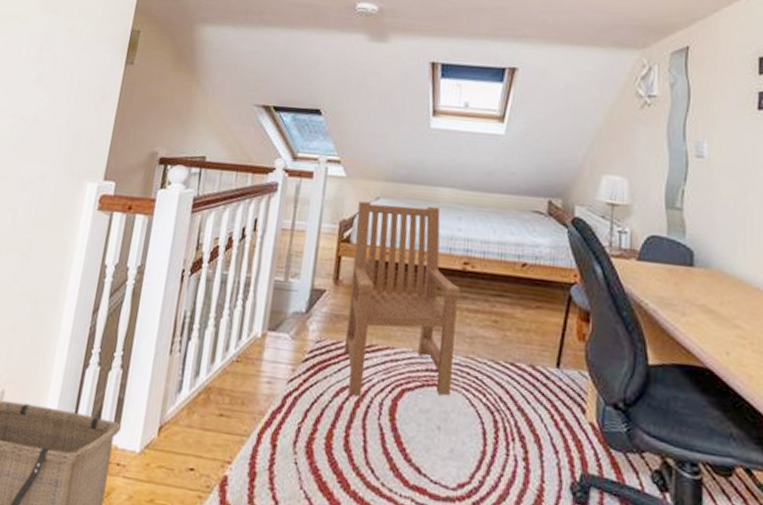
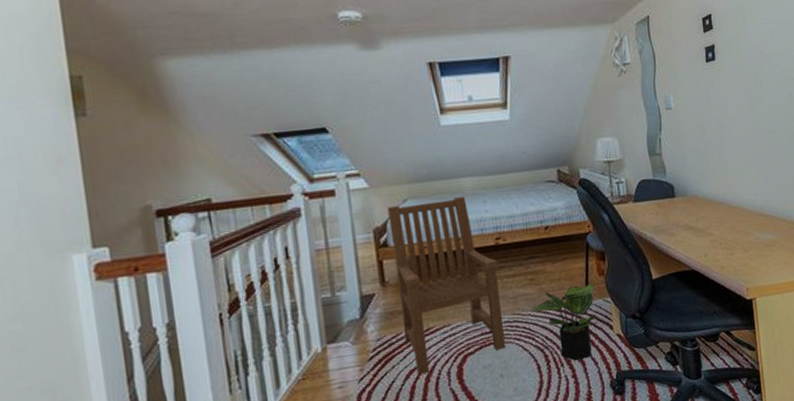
potted plant: none [488,342,570,441] -> present [531,284,598,361]

